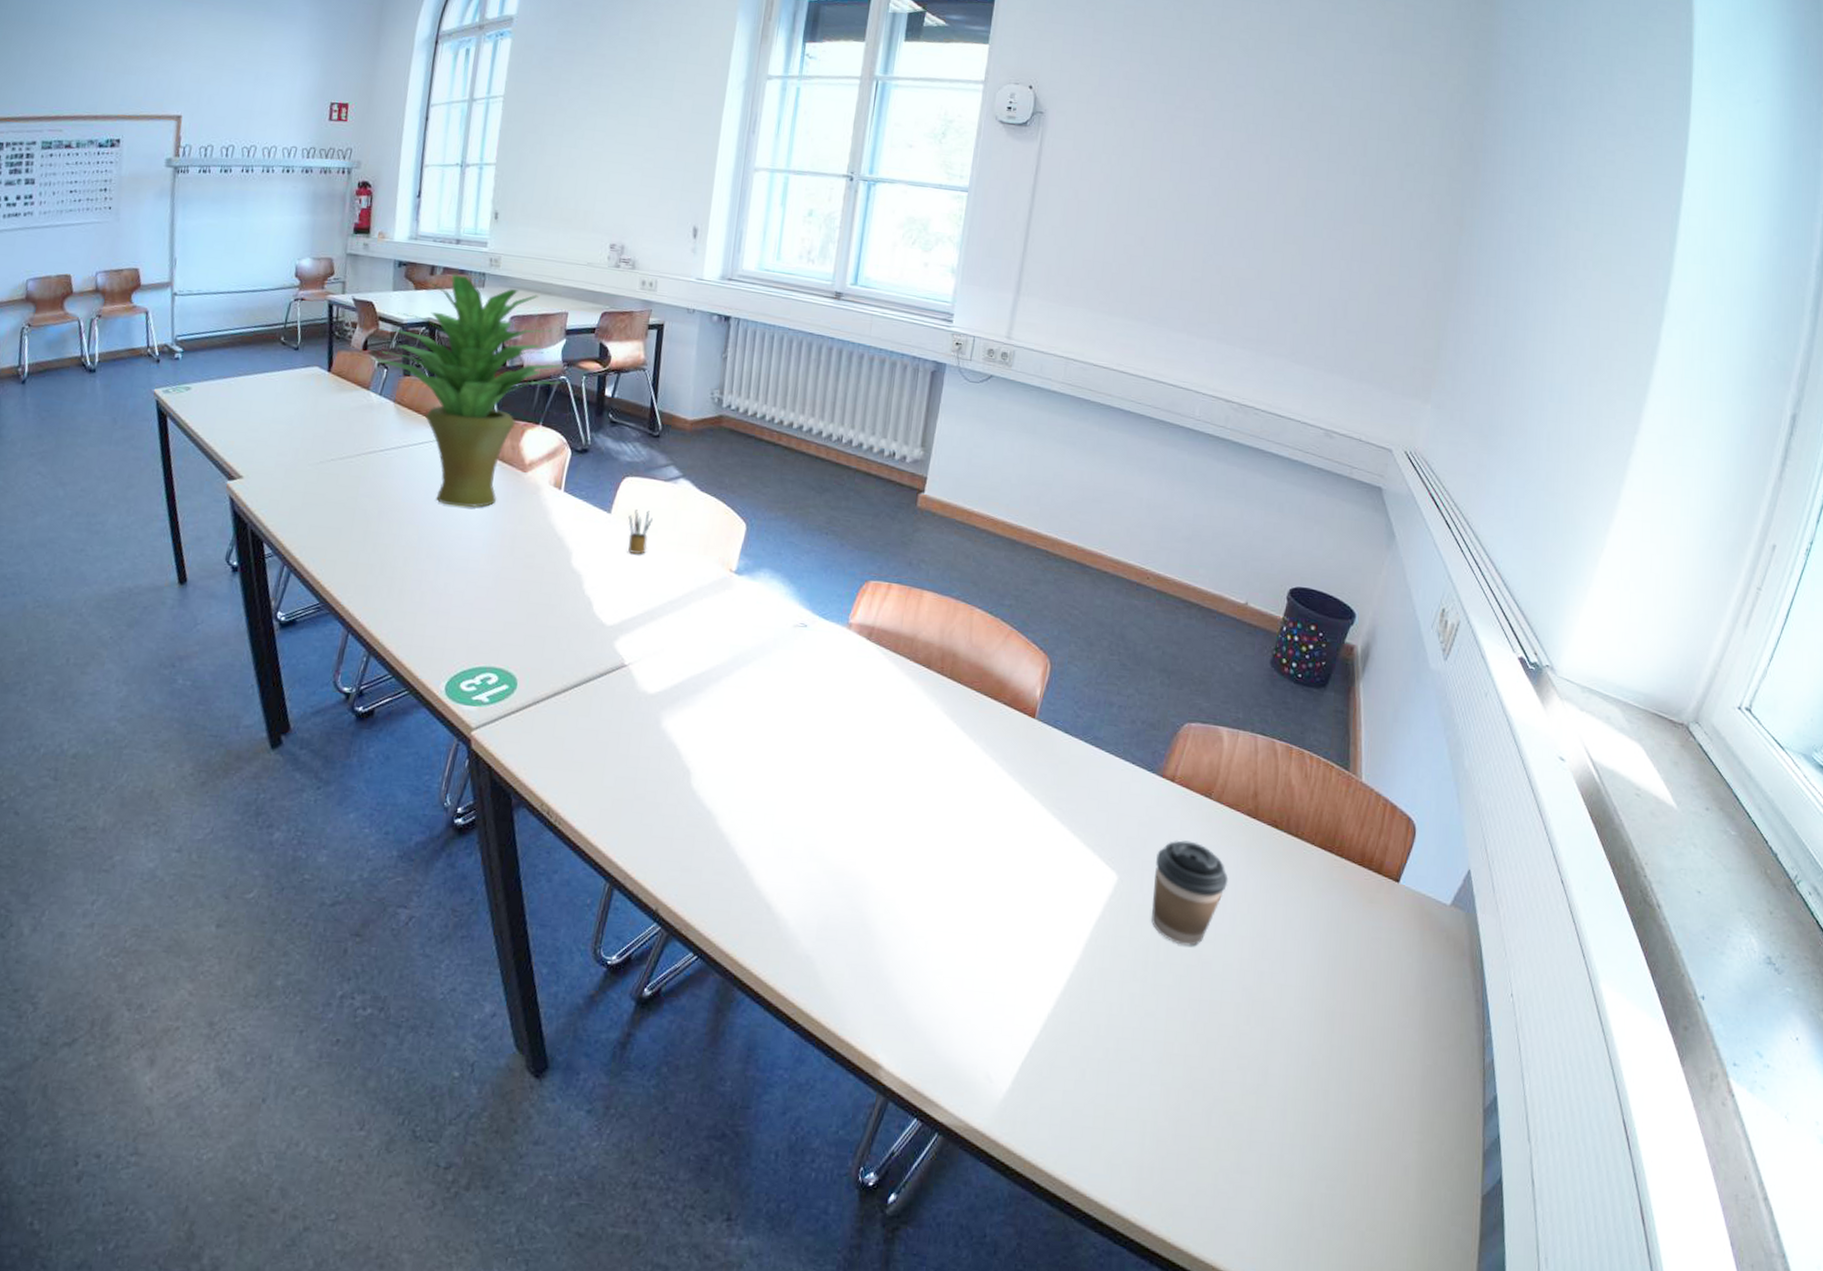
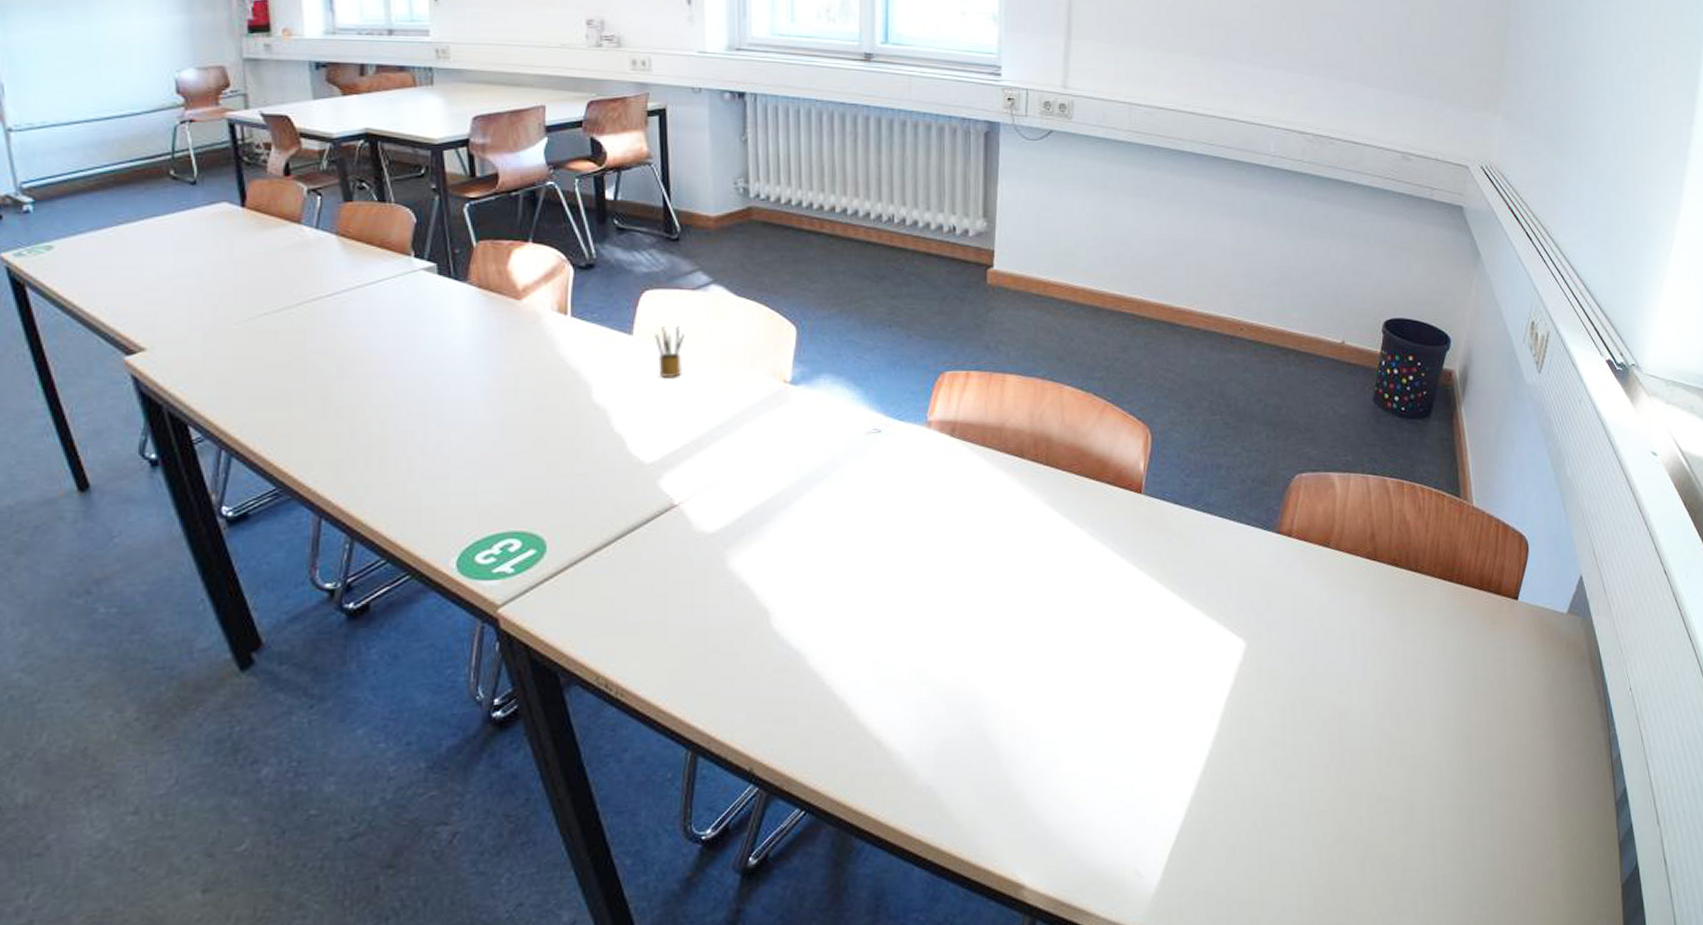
potted plant: present [374,275,563,508] -> none [302,73,549,351]
coffee cup: present [1151,840,1229,946] -> none [1282,594,1356,701]

